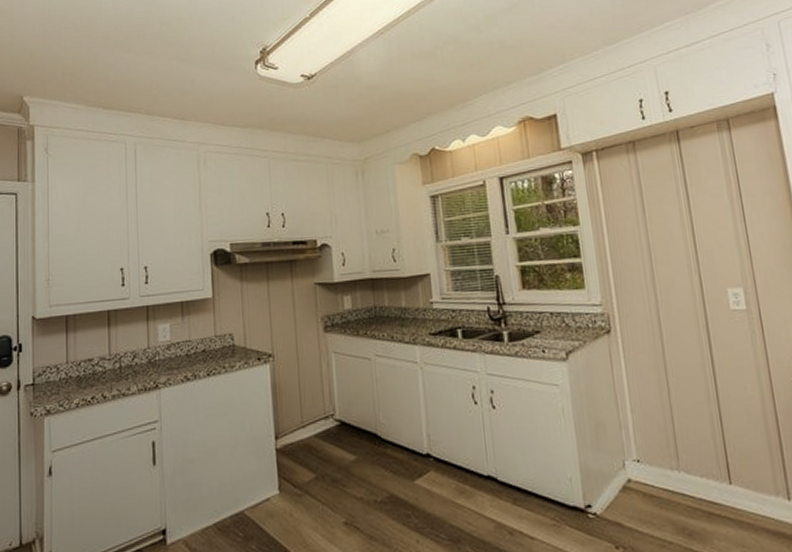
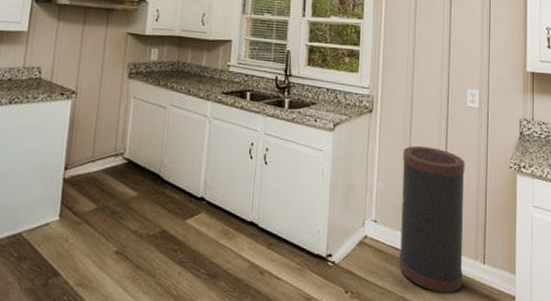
trash can: none [657,365,765,539] -> present [398,146,465,293]

